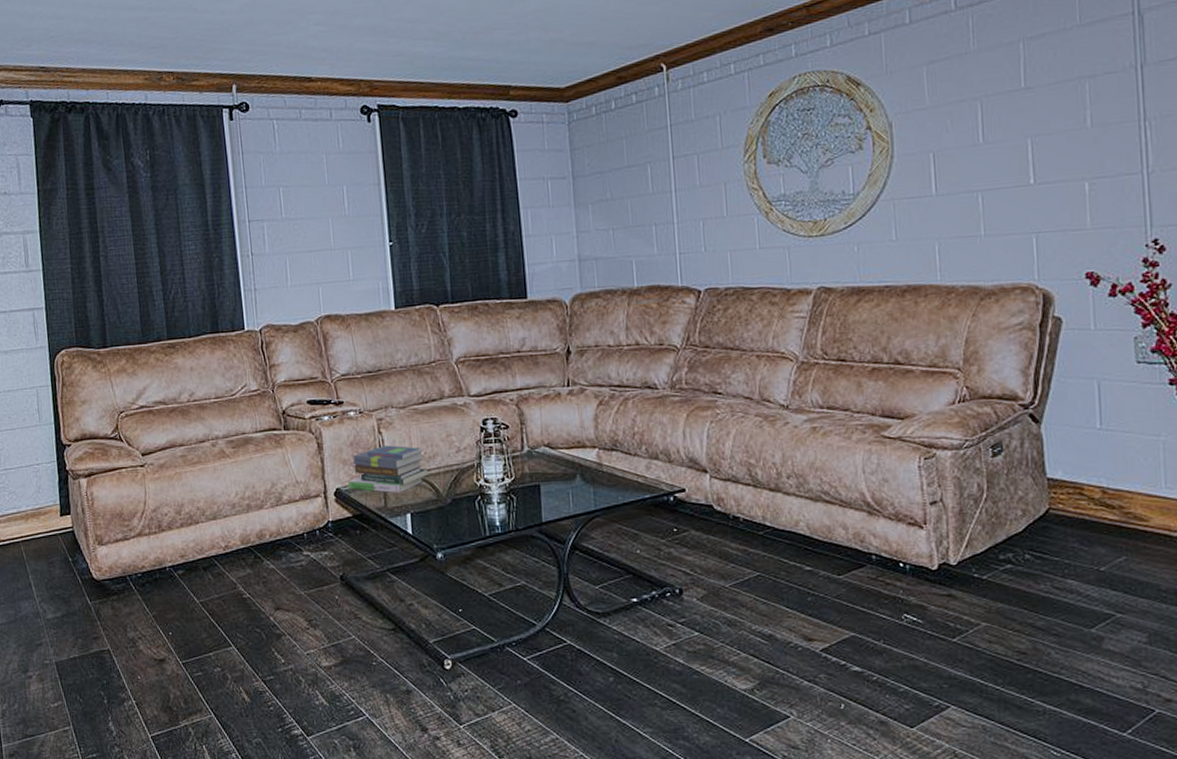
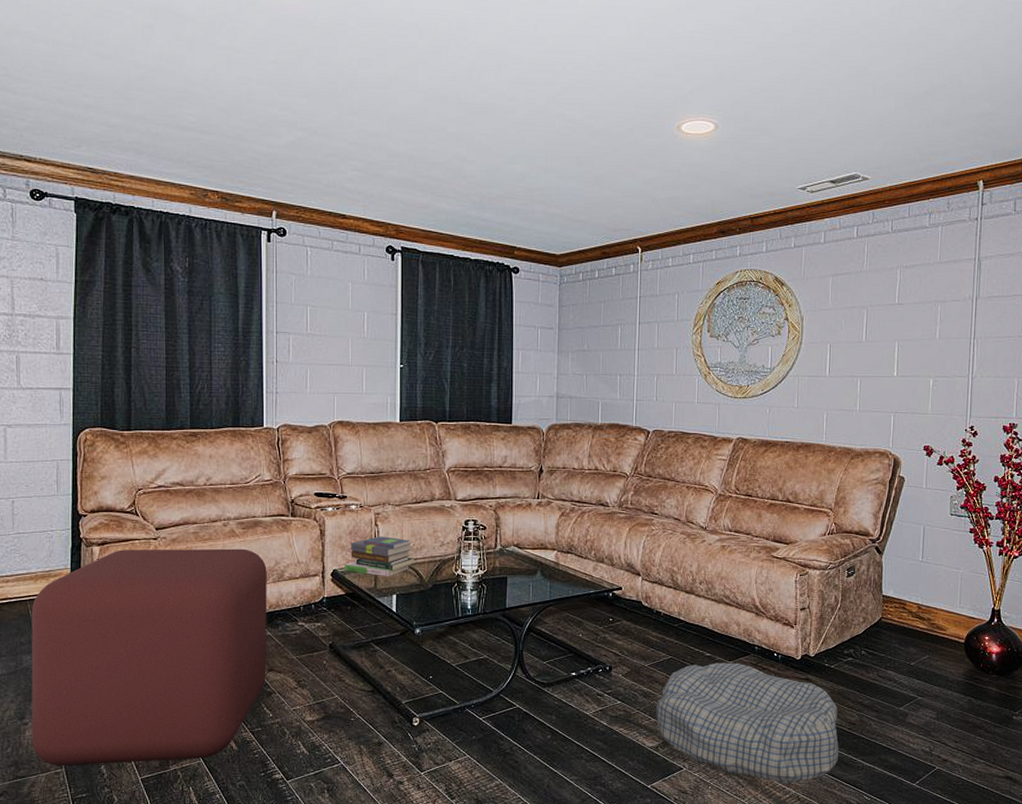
cube: none [25,470,274,724] -> present [31,548,267,766]
dog bed: none [745,577,1008,736] -> present [655,662,839,784]

